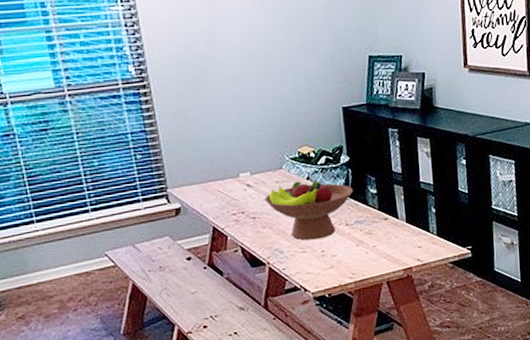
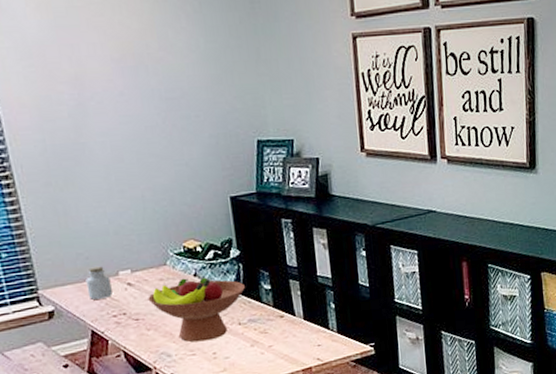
jar: none [210,168,233,199] -> present [86,266,113,300]

